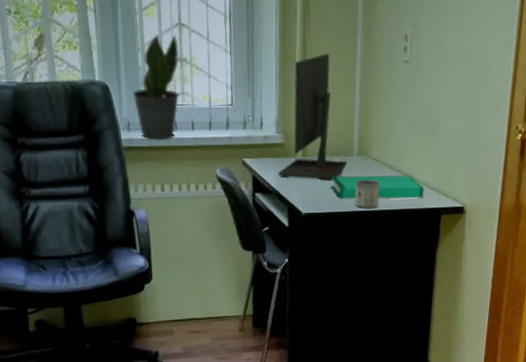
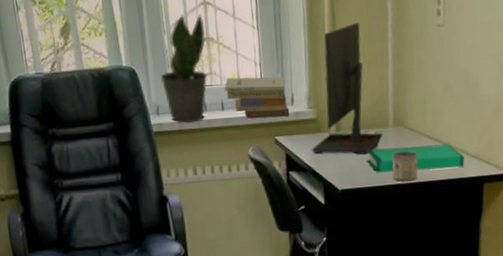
books: none [196,99,258,140] -> present [224,76,290,118]

